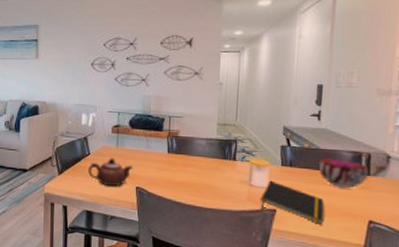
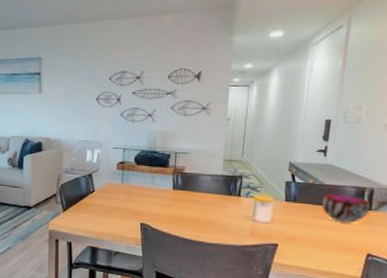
teapot: present [88,158,133,187] -> none [93,195,138,223]
notepad: present [260,180,324,225] -> none [262,216,325,258]

